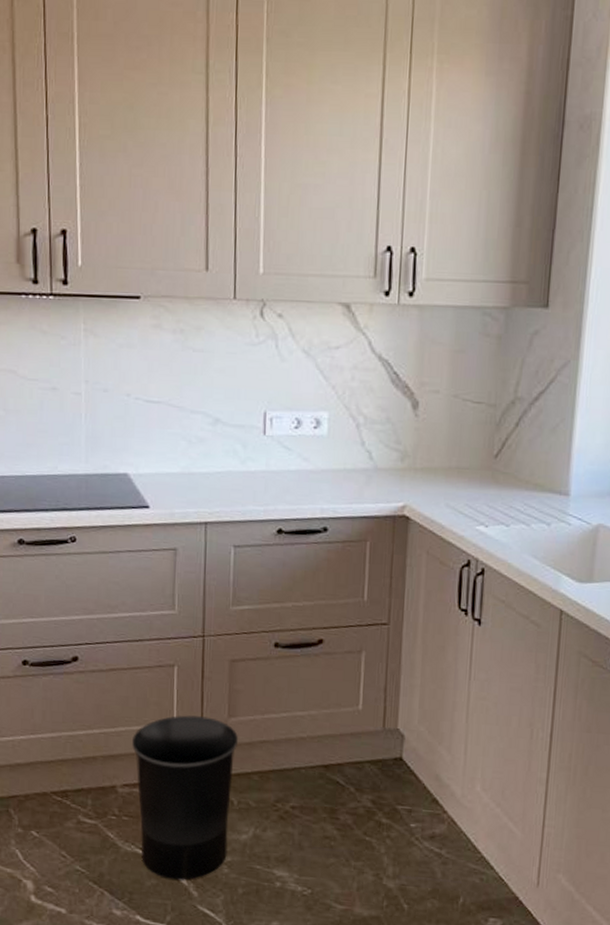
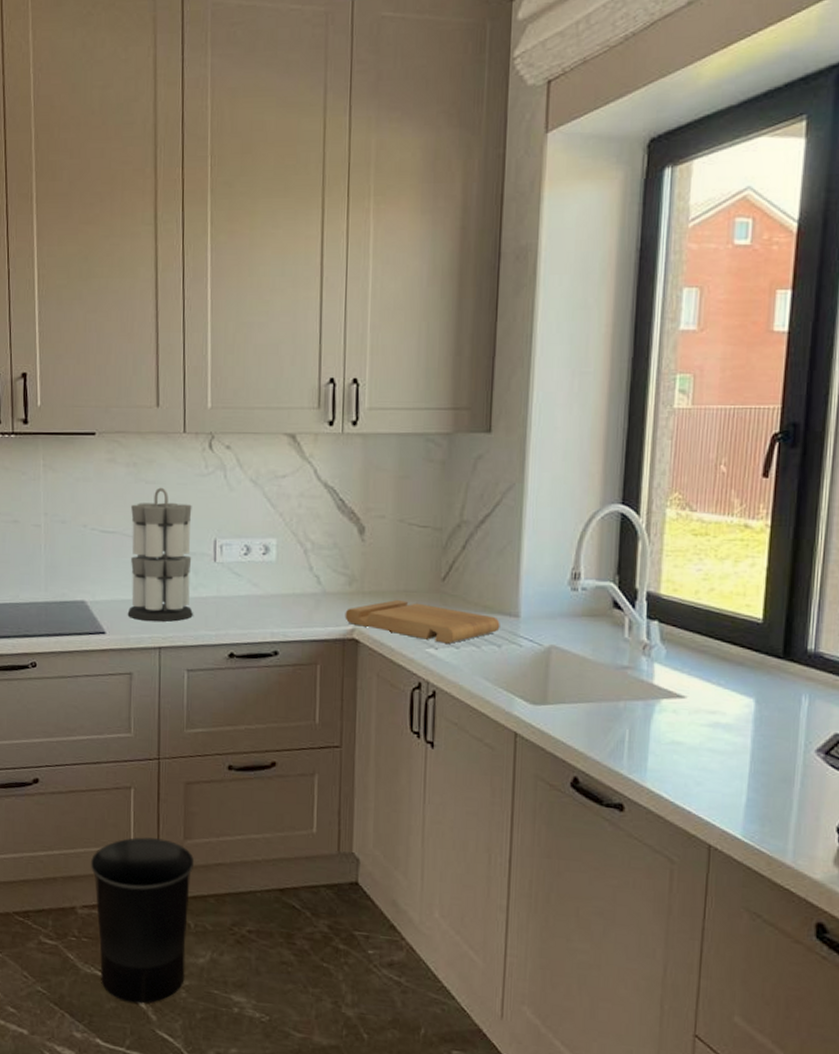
spice rack: none [172,356,242,496] -> present [127,487,193,622]
cutting board: none [396,476,550,521] -> present [345,599,500,644]

